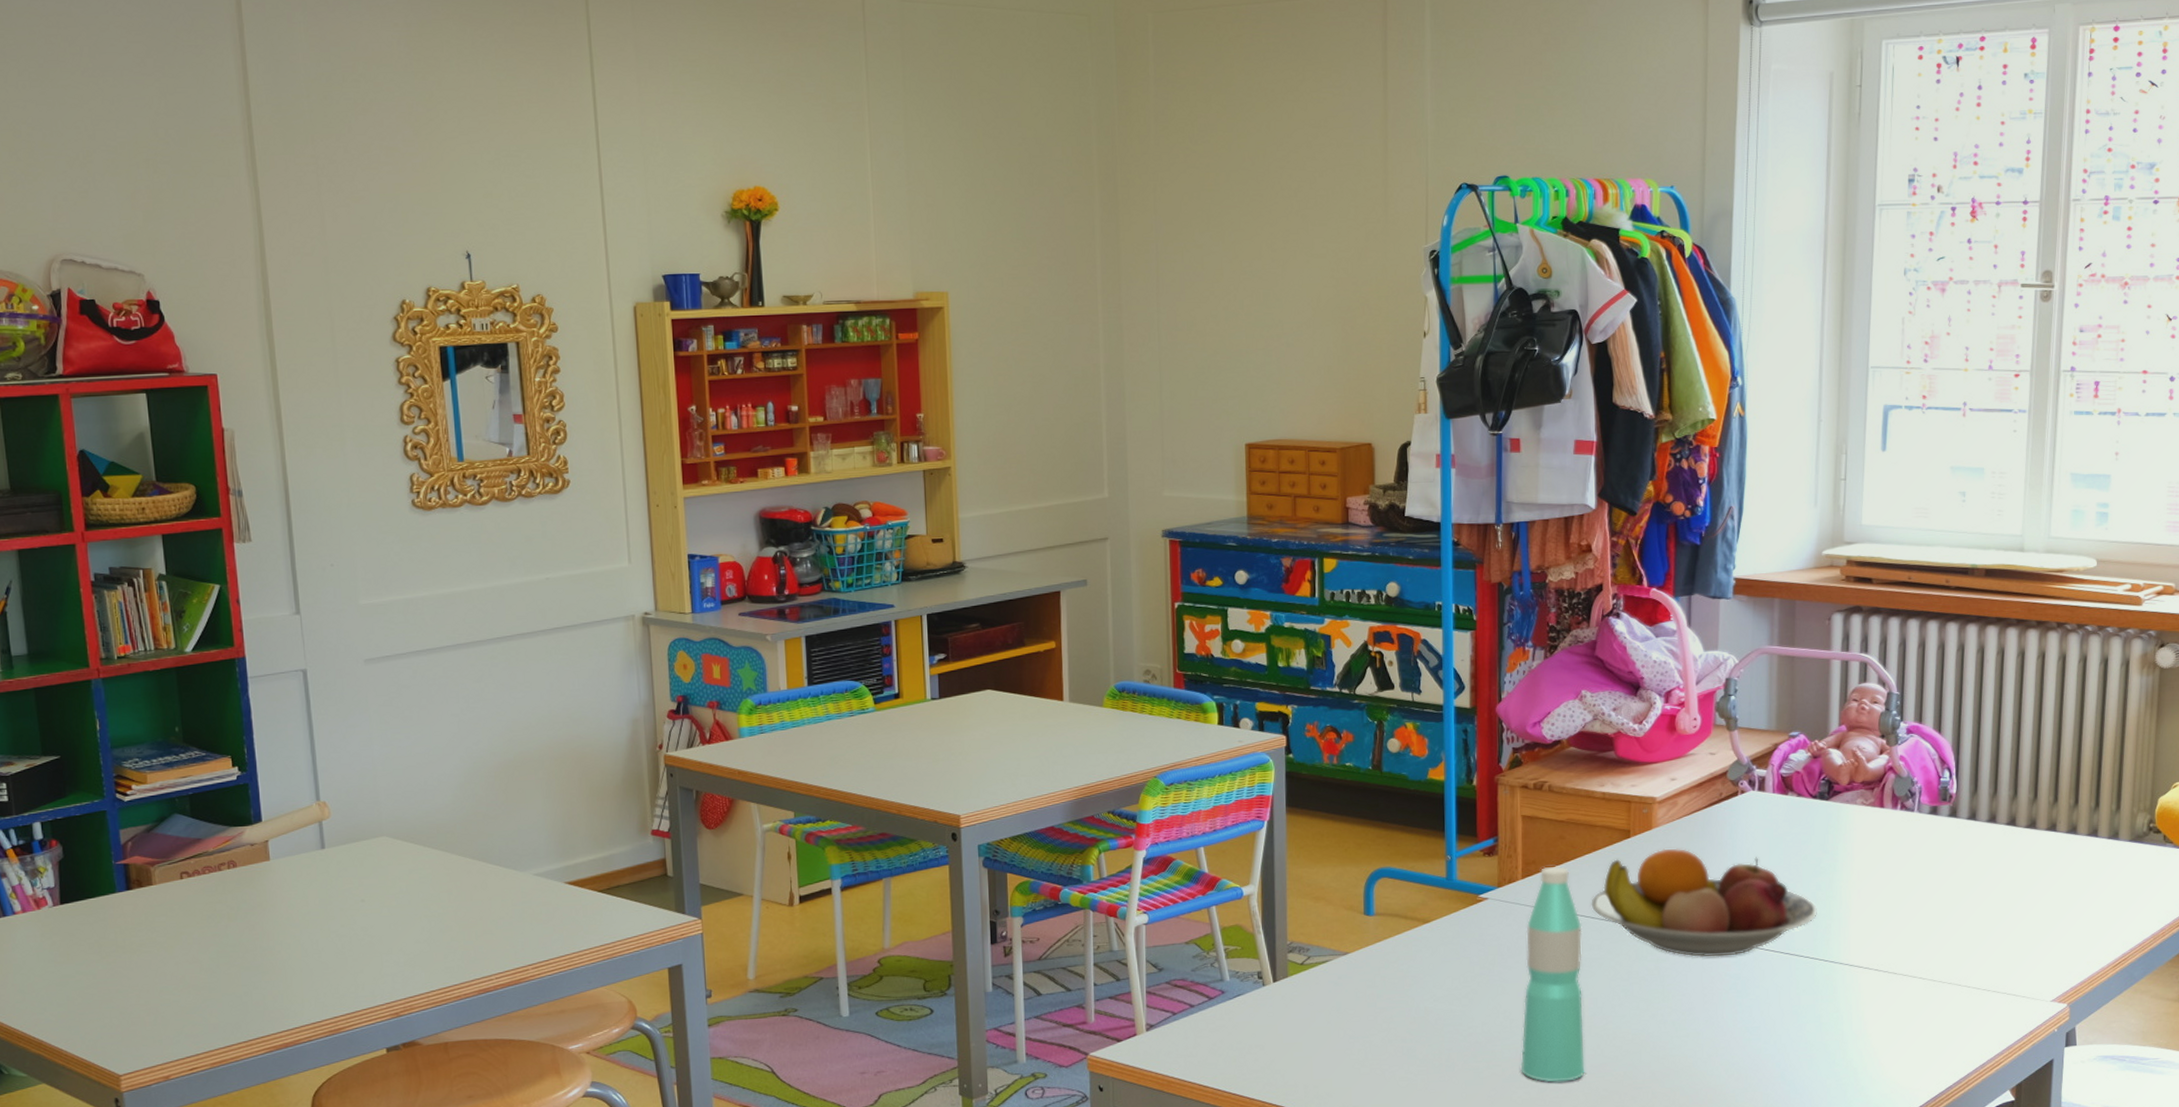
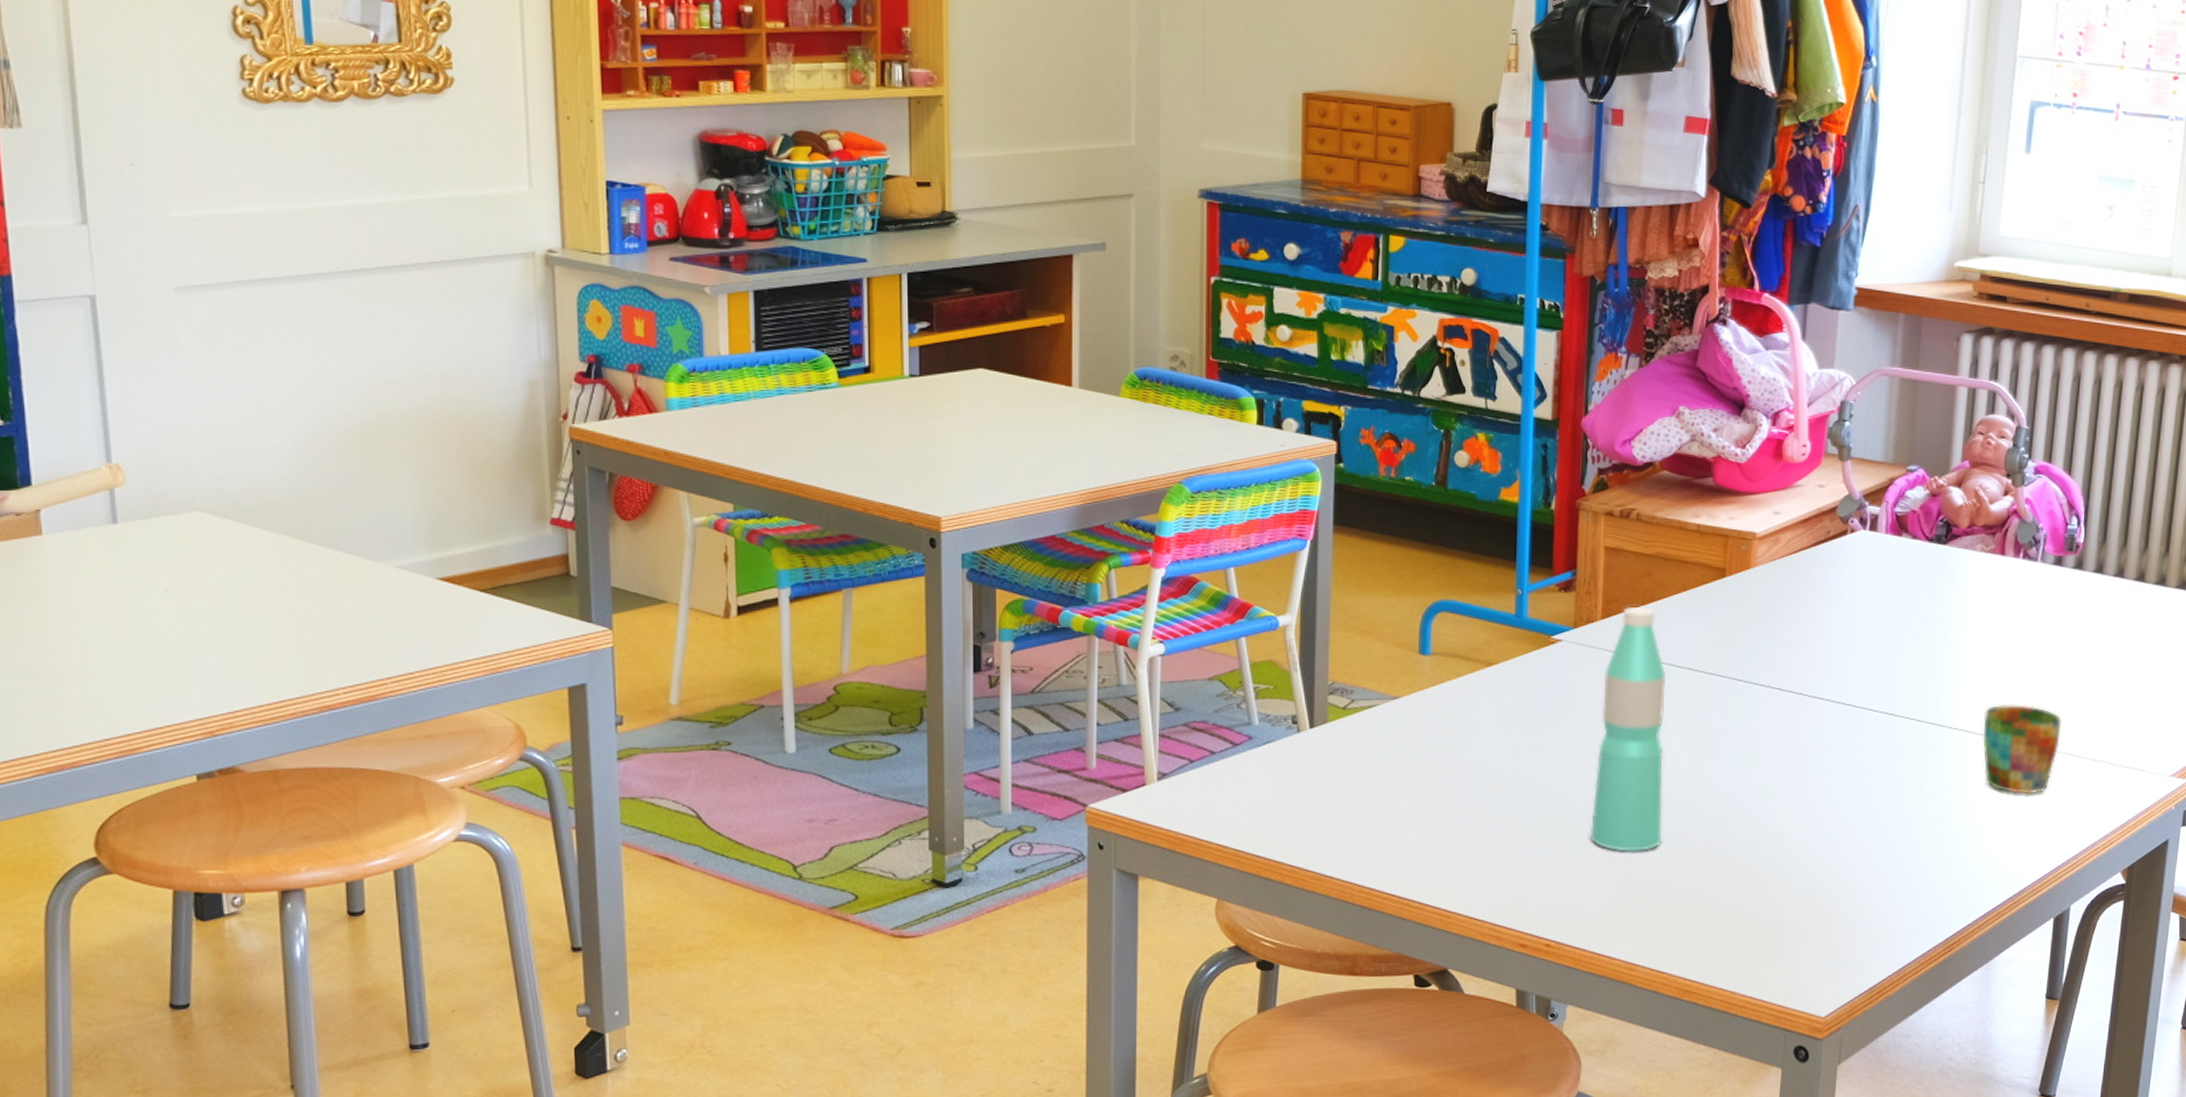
fruit bowl: present [1591,848,1818,958] -> none [1678,591,1928,716]
mug: none [1872,941,1946,1022] -> present [1983,705,2062,795]

